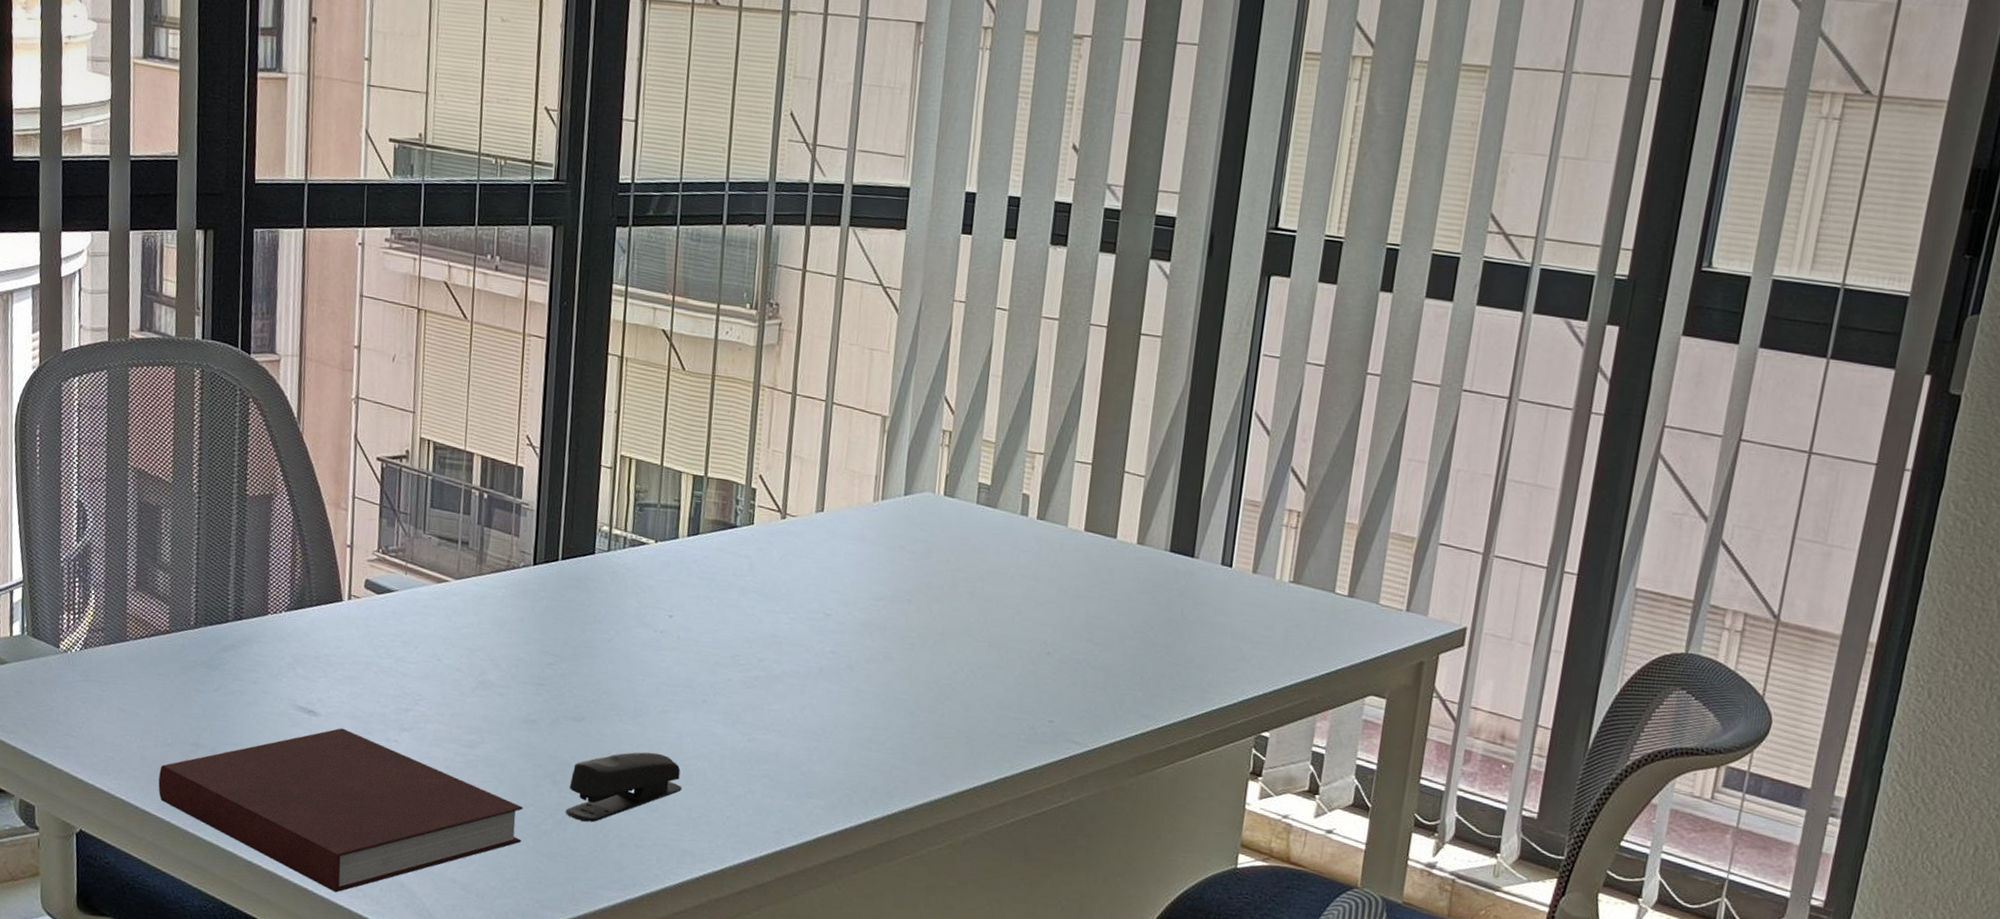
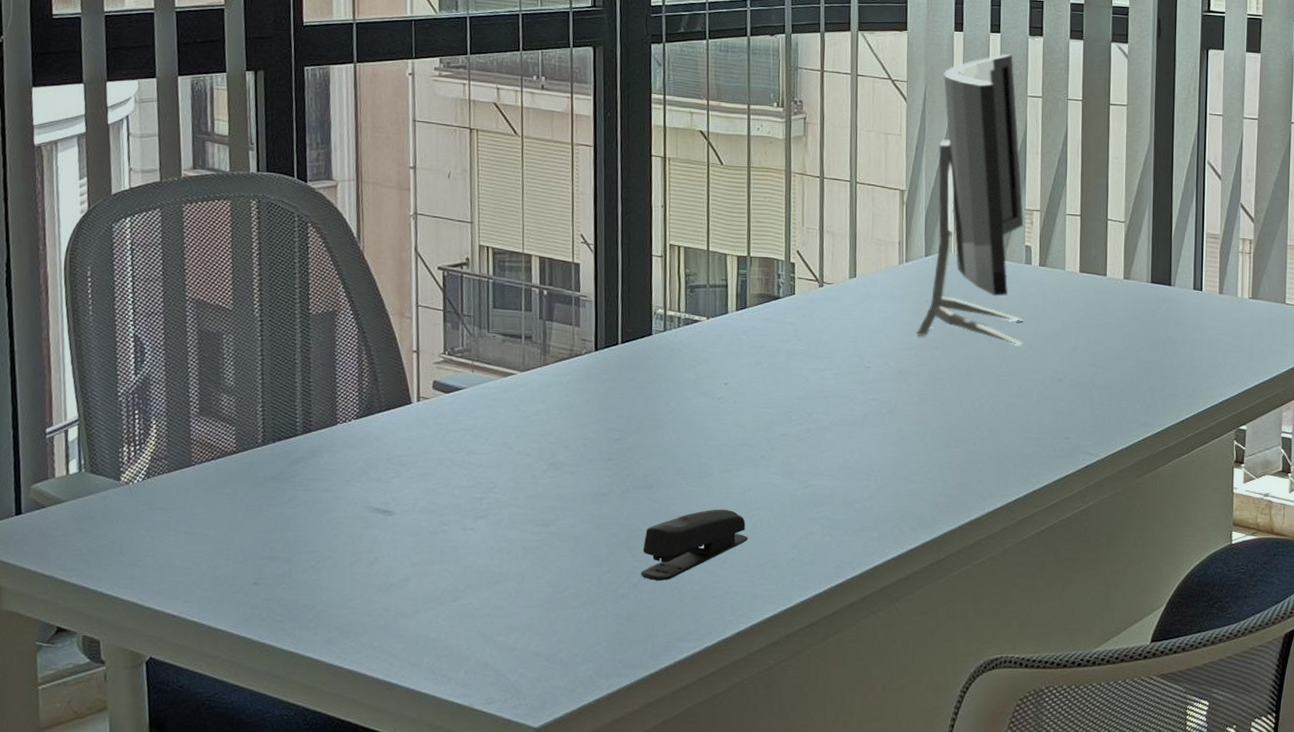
notebook: present [158,728,523,893] -> none [231,523,601,682]
monitor: none [887,264,1029,609] -> present [917,53,1024,345]

